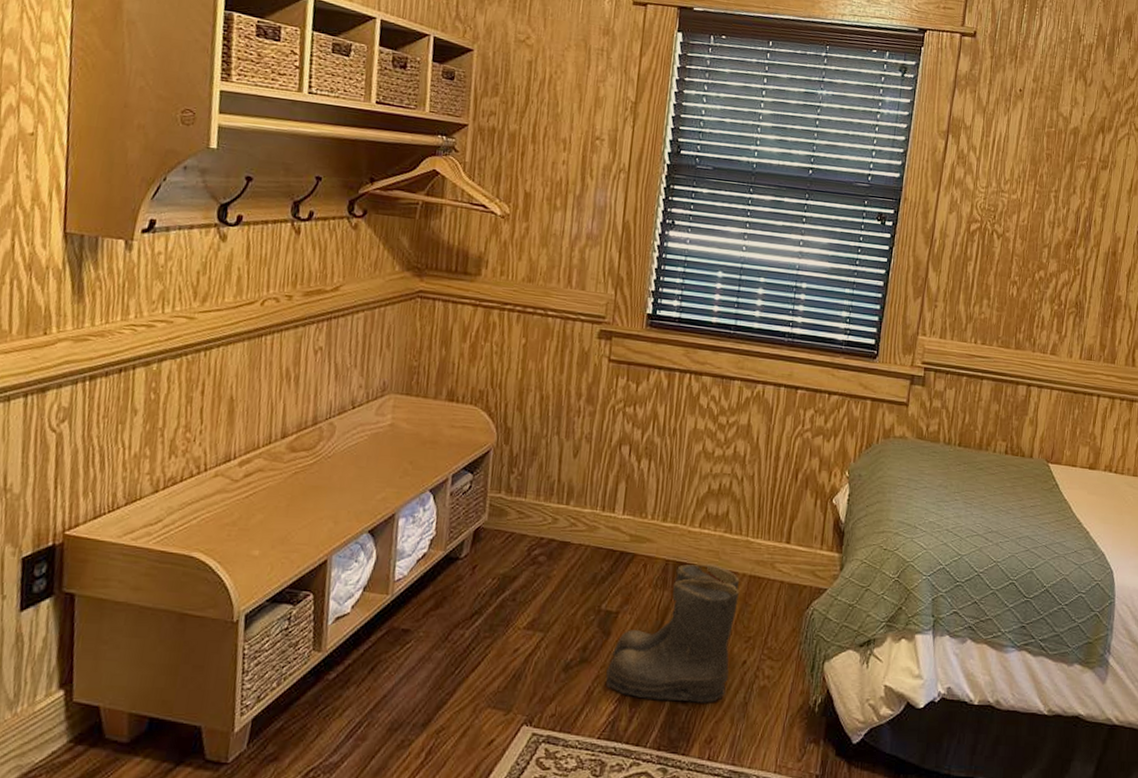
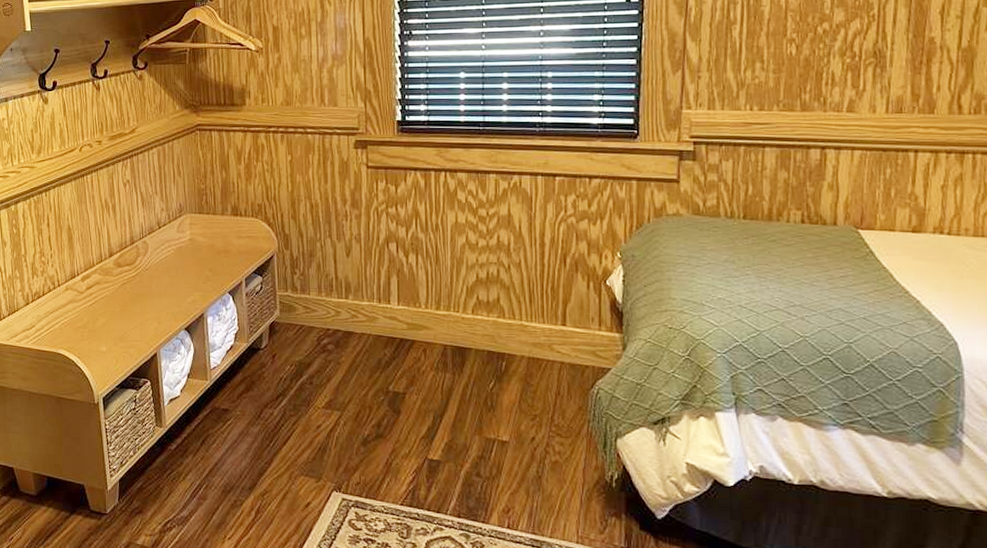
boots: present [606,564,740,703] -> none [401,348,520,476]

